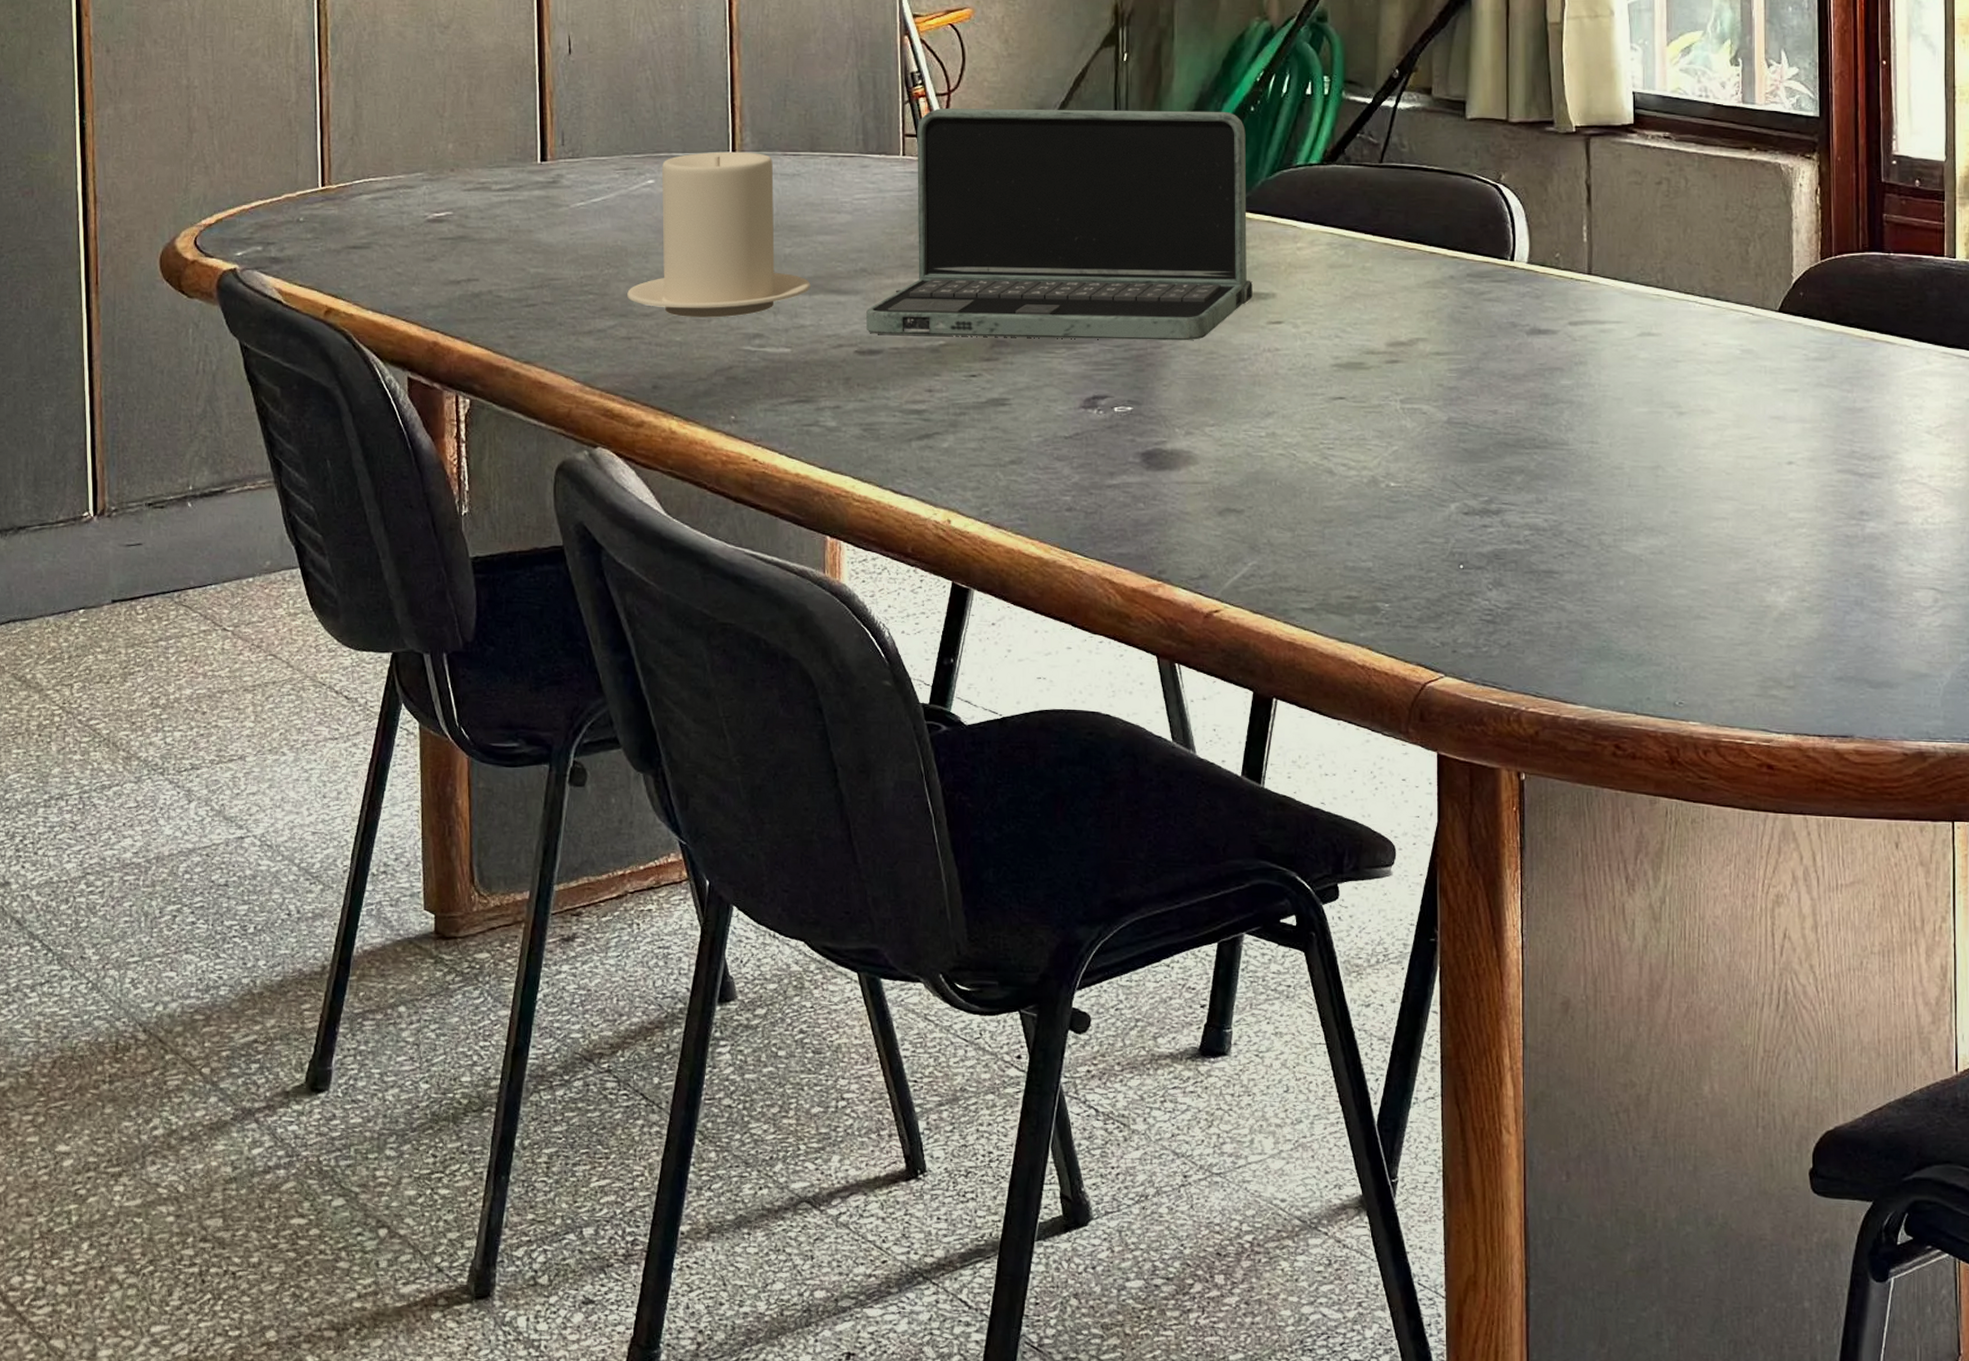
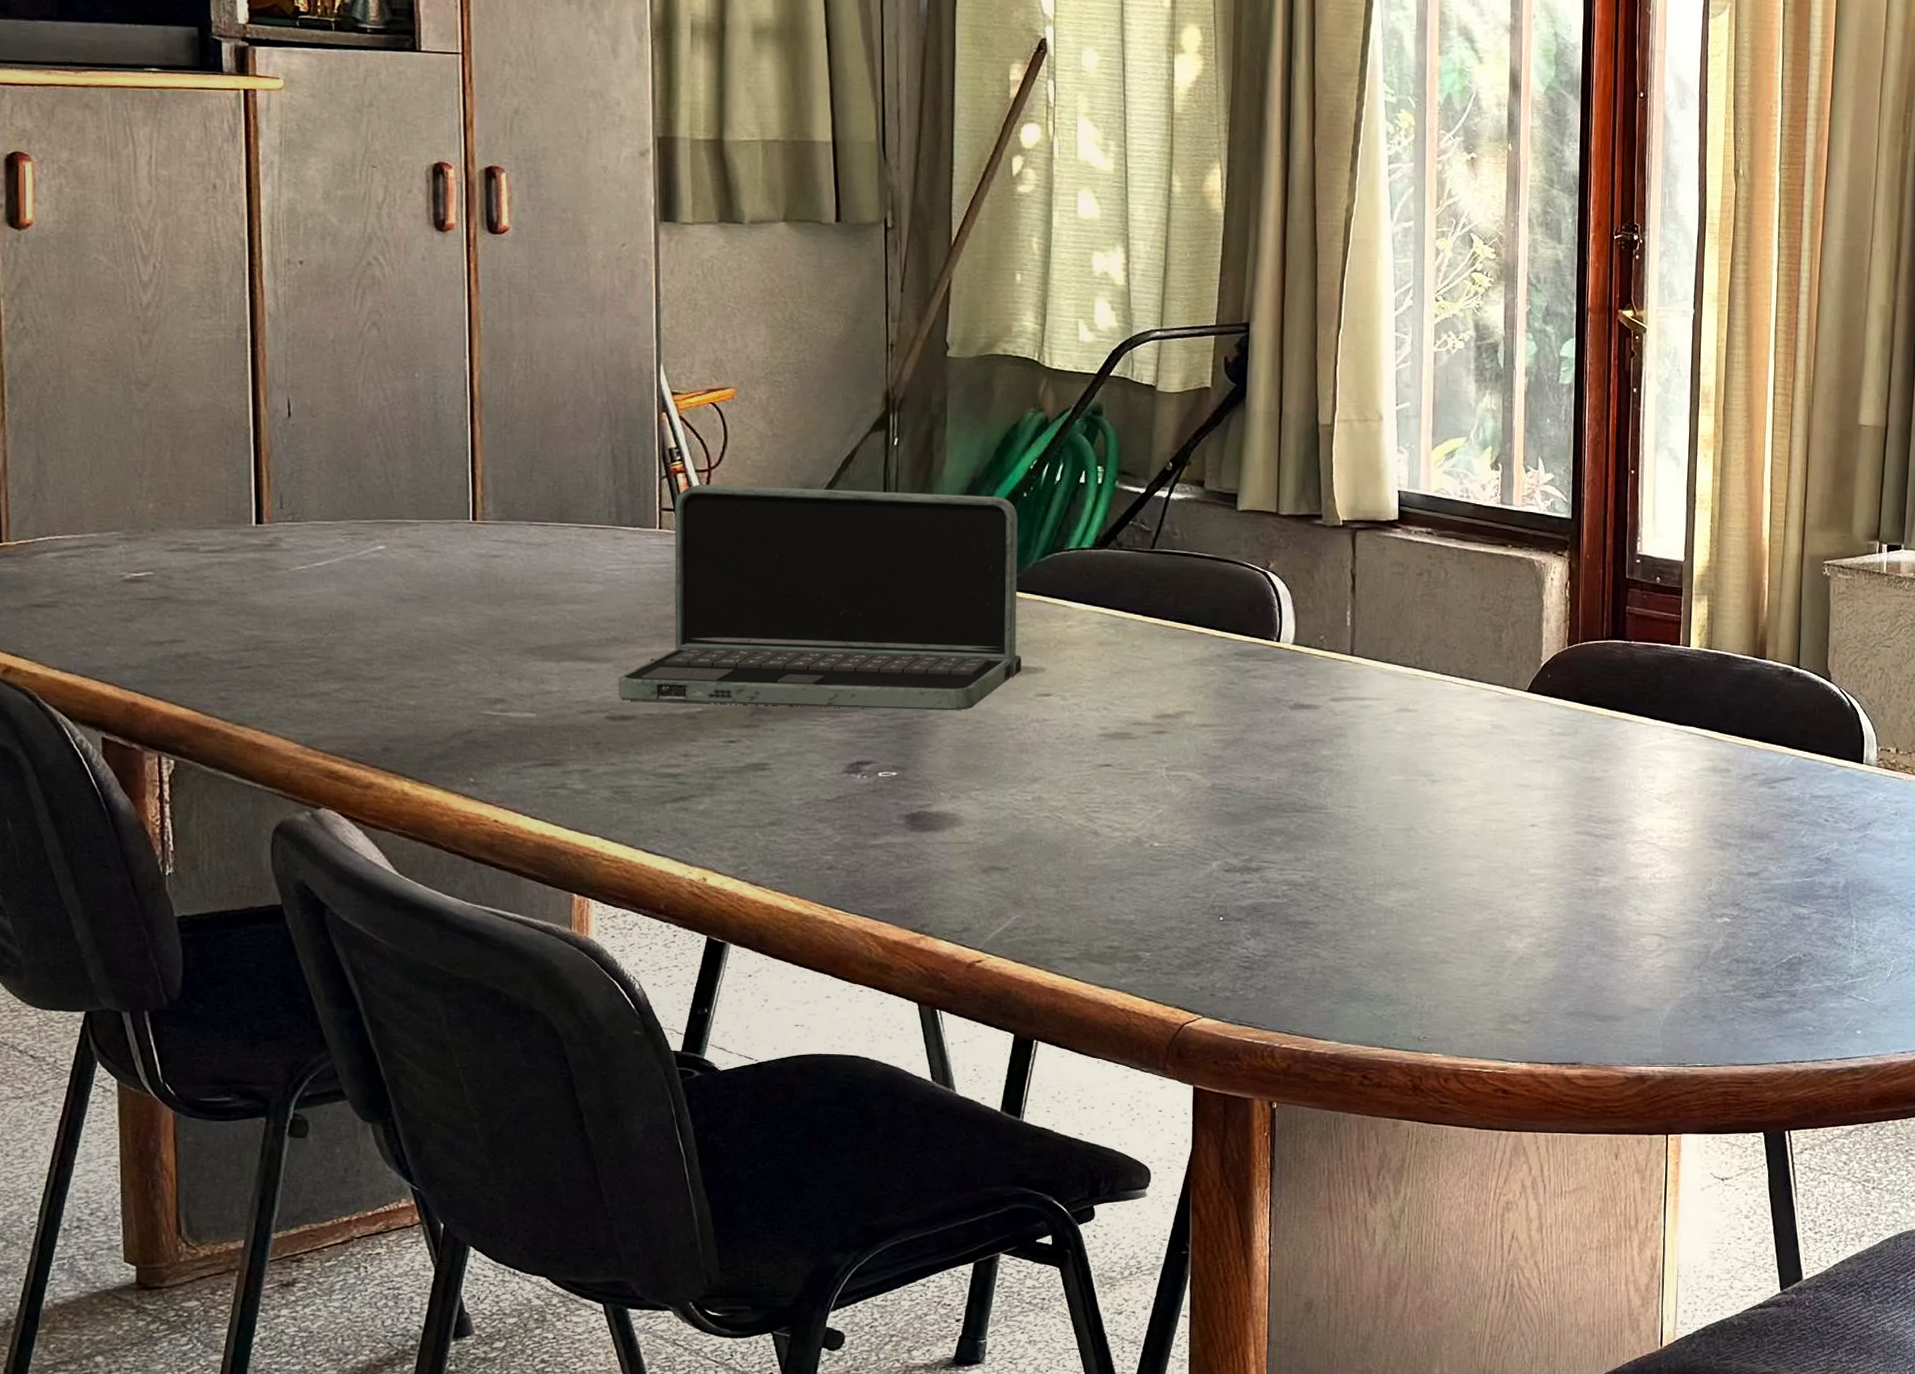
candle: present [627,151,811,318] -> none [354,519,558,683]

